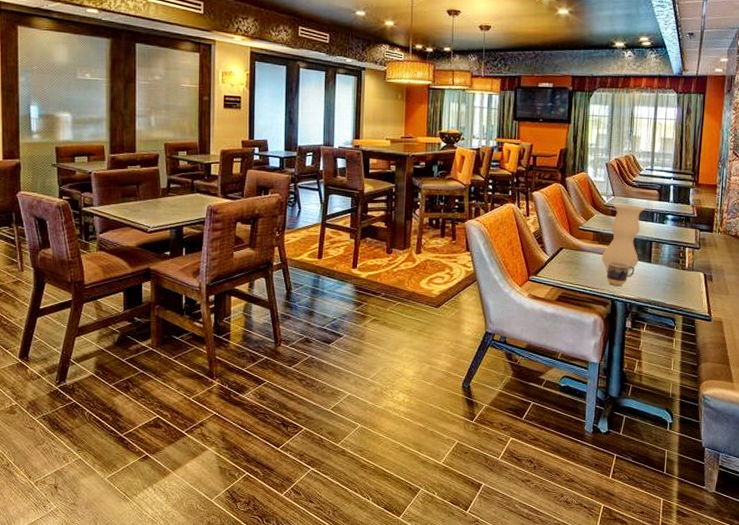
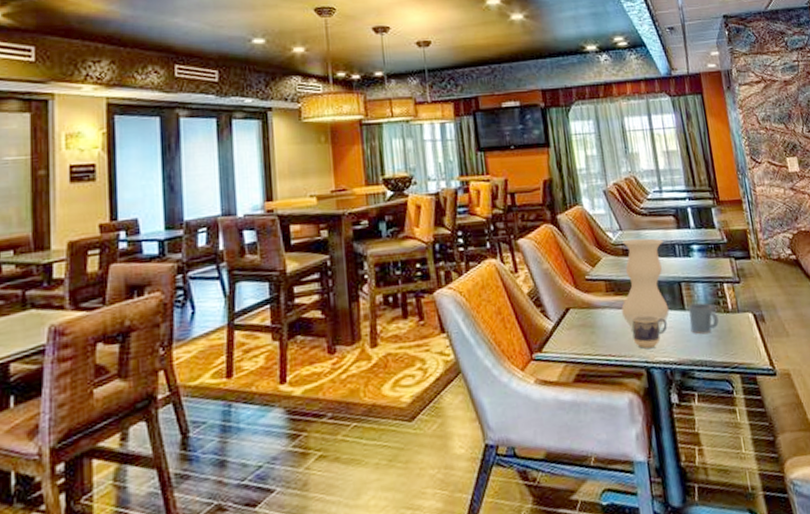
mug: none [652,259,676,283] -> present [688,303,719,335]

